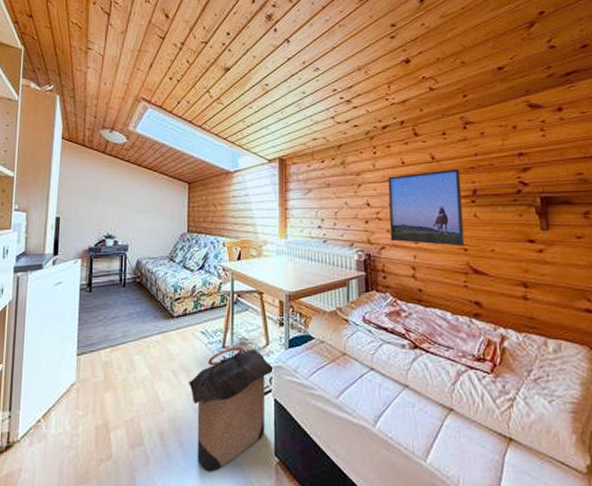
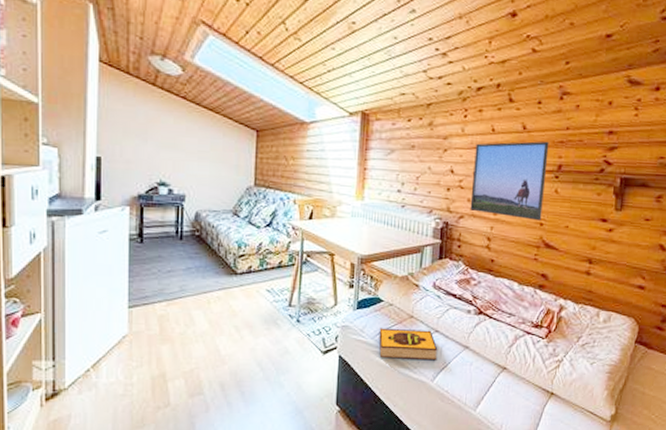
laundry hamper: present [188,346,275,472] -> none [251,305,342,419]
hardback book: none [313,367,376,403] -> present [378,328,438,361]

